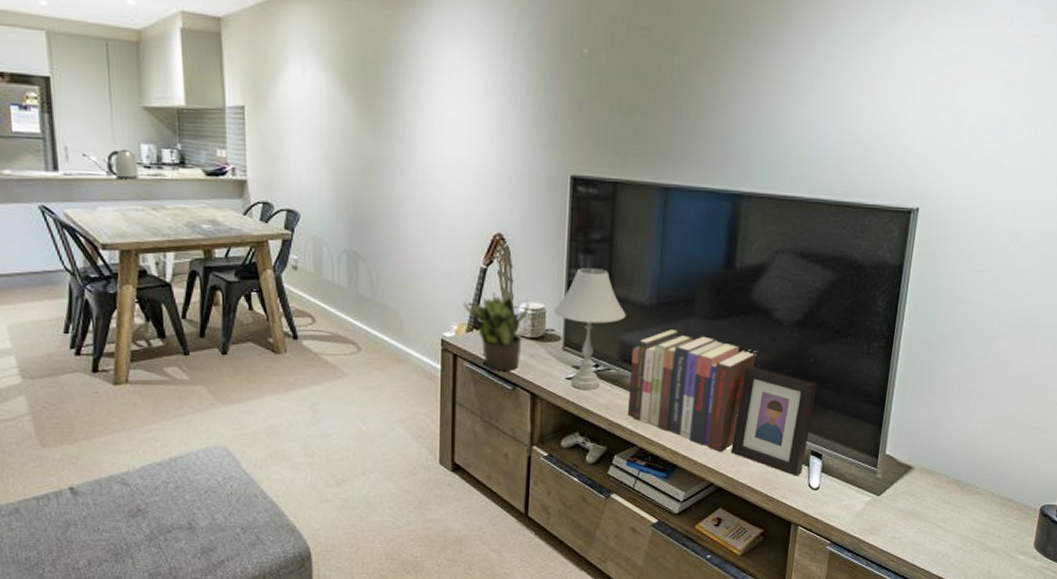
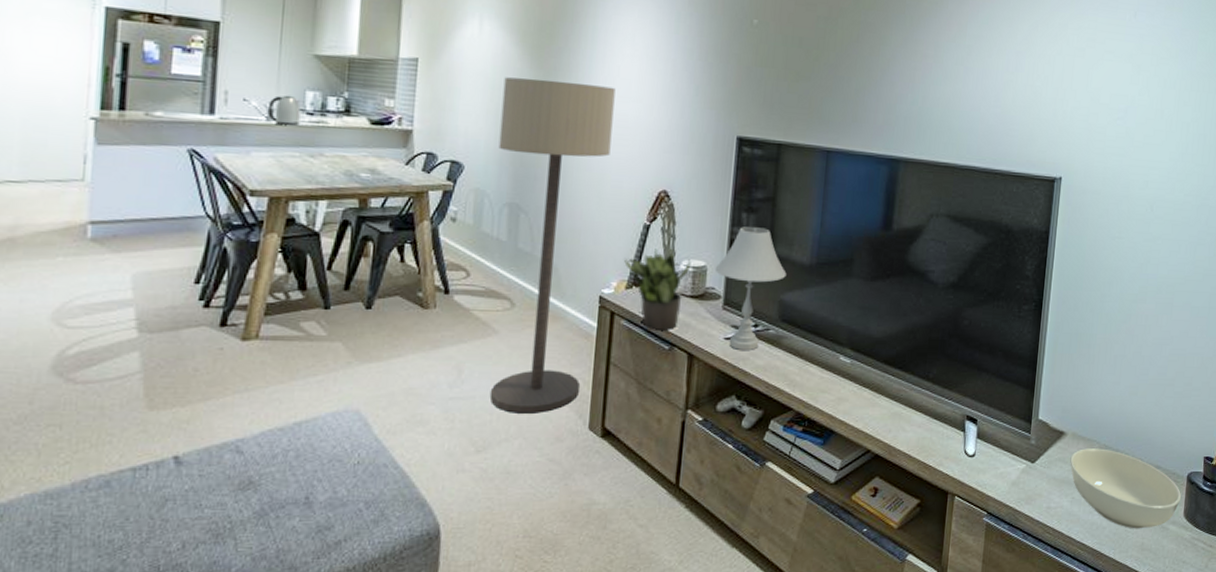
floor lamp: none [331,122,444,450] -> present [489,77,616,413]
books: present [627,330,759,453] -> none [785,290,916,418]
picture frame: present [731,366,817,476] -> none [887,327,972,442]
bowl: none [917,482,1033,558] -> present [1070,448,1182,529]

